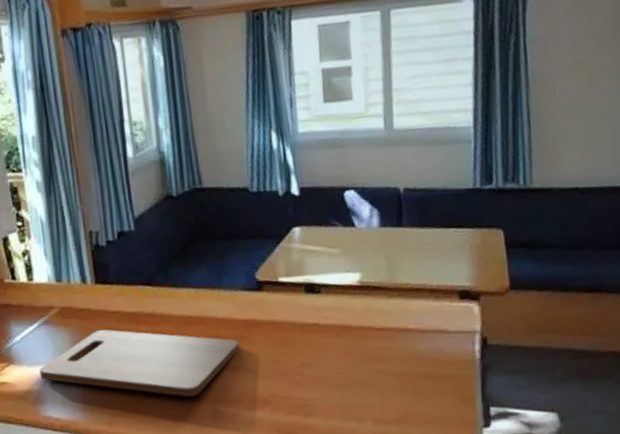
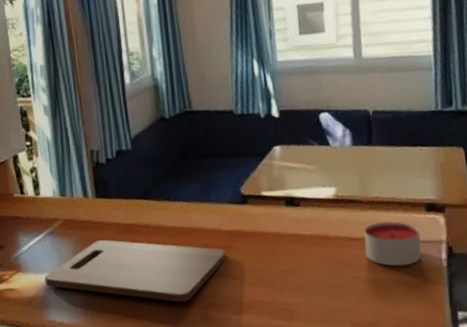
candle: none [390,309,453,359] -> present [364,221,422,267]

